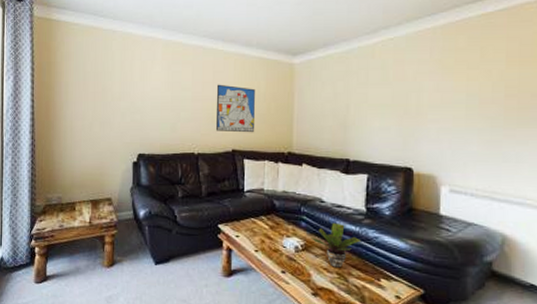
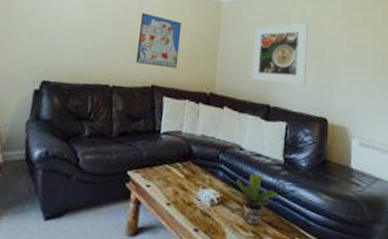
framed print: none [329,73,389,138] -> present [251,22,308,86]

